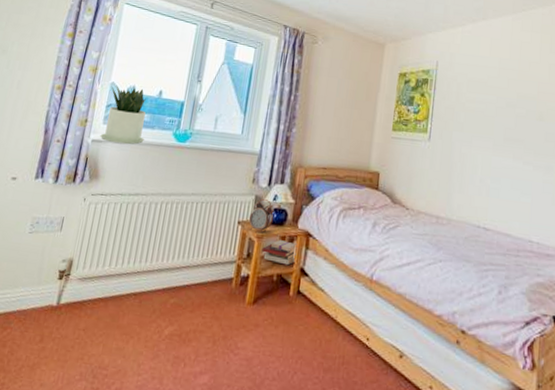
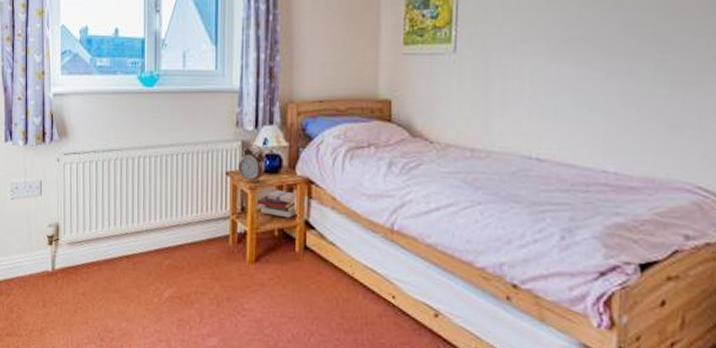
planter: present [100,84,146,145] -> none [60,27,108,96]

